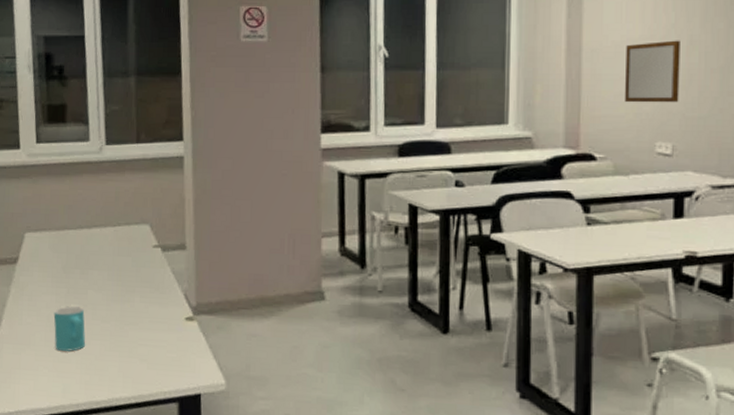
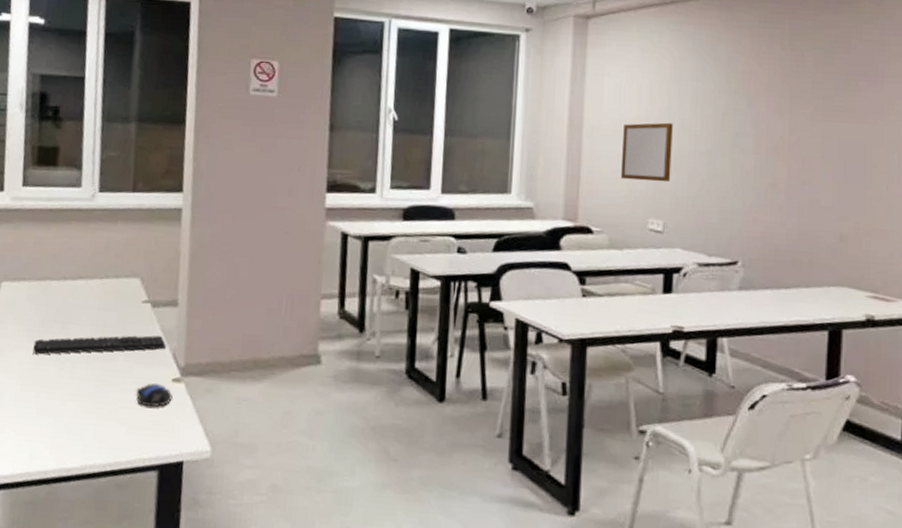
cup: present [53,306,86,351] -> none [25,363,62,413]
keyboard: none [58,277,178,299] -> present [32,335,166,355]
computer mouse: none [153,321,187,345] -> present [136,383,173,408]

